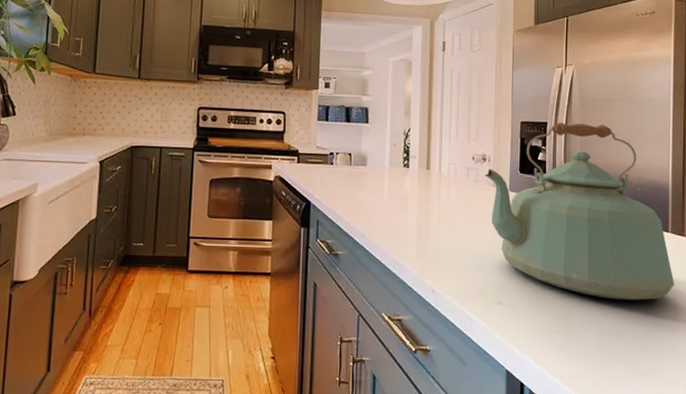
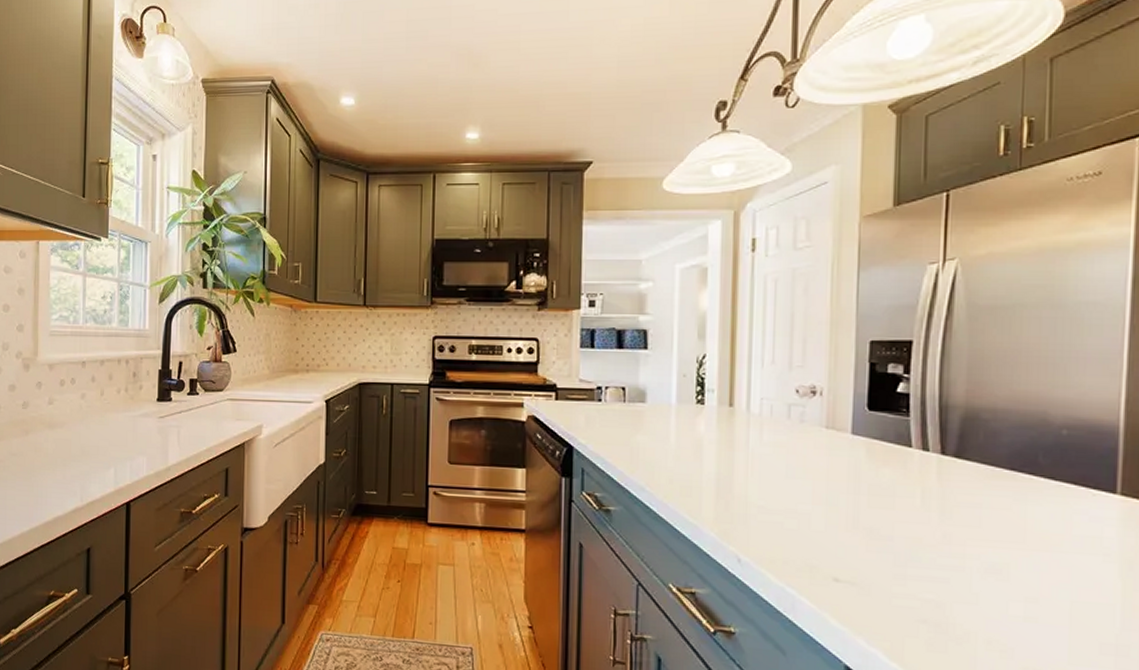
kettle: present [485,122,674,301] -> none [815,340,1124,588]

